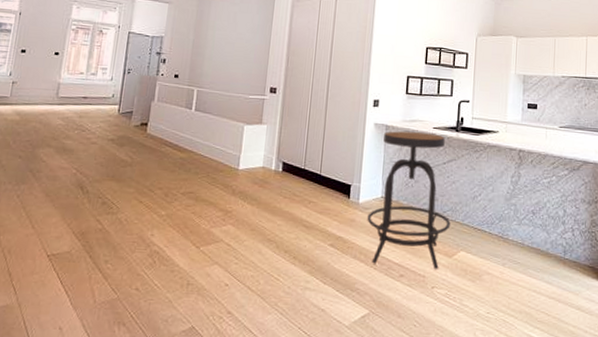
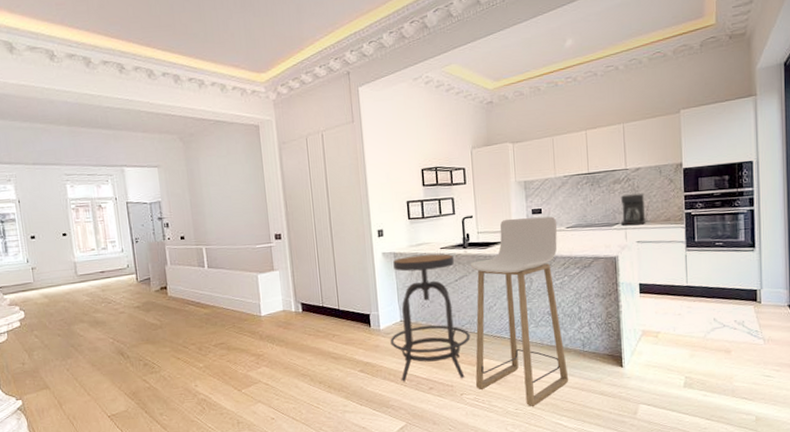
bar stool: none [448,109,551,312] -> present [470,216,569,406]

